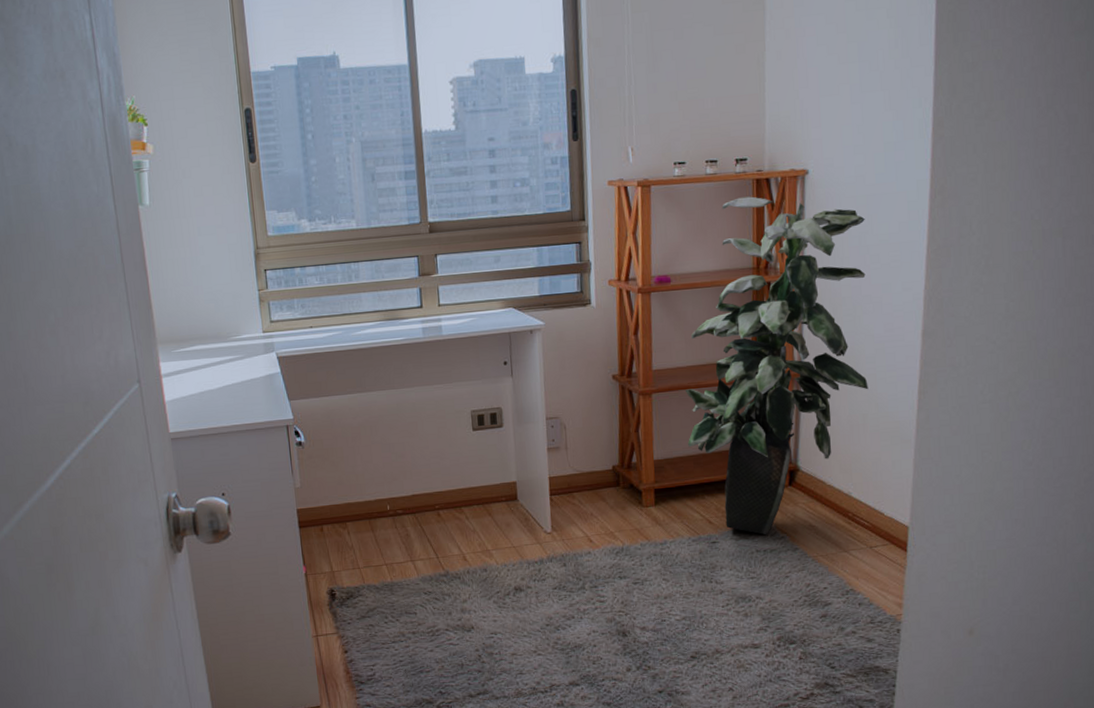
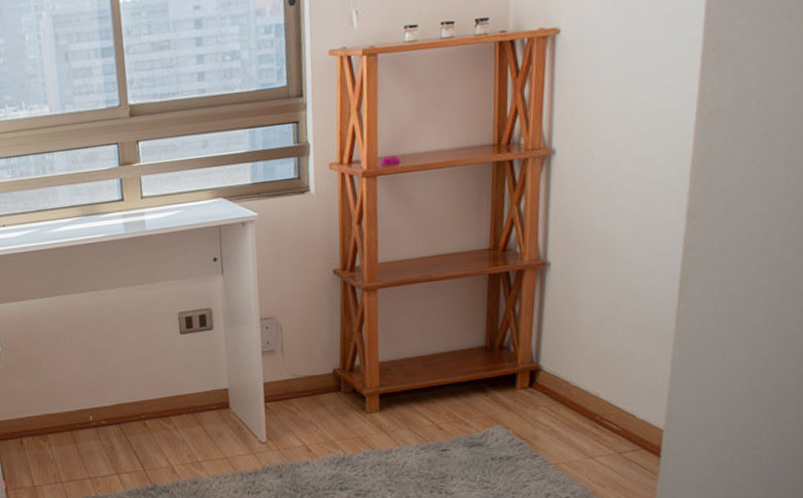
indoor plant: present [686,196,869,535] -> none [415,62,625,442]

